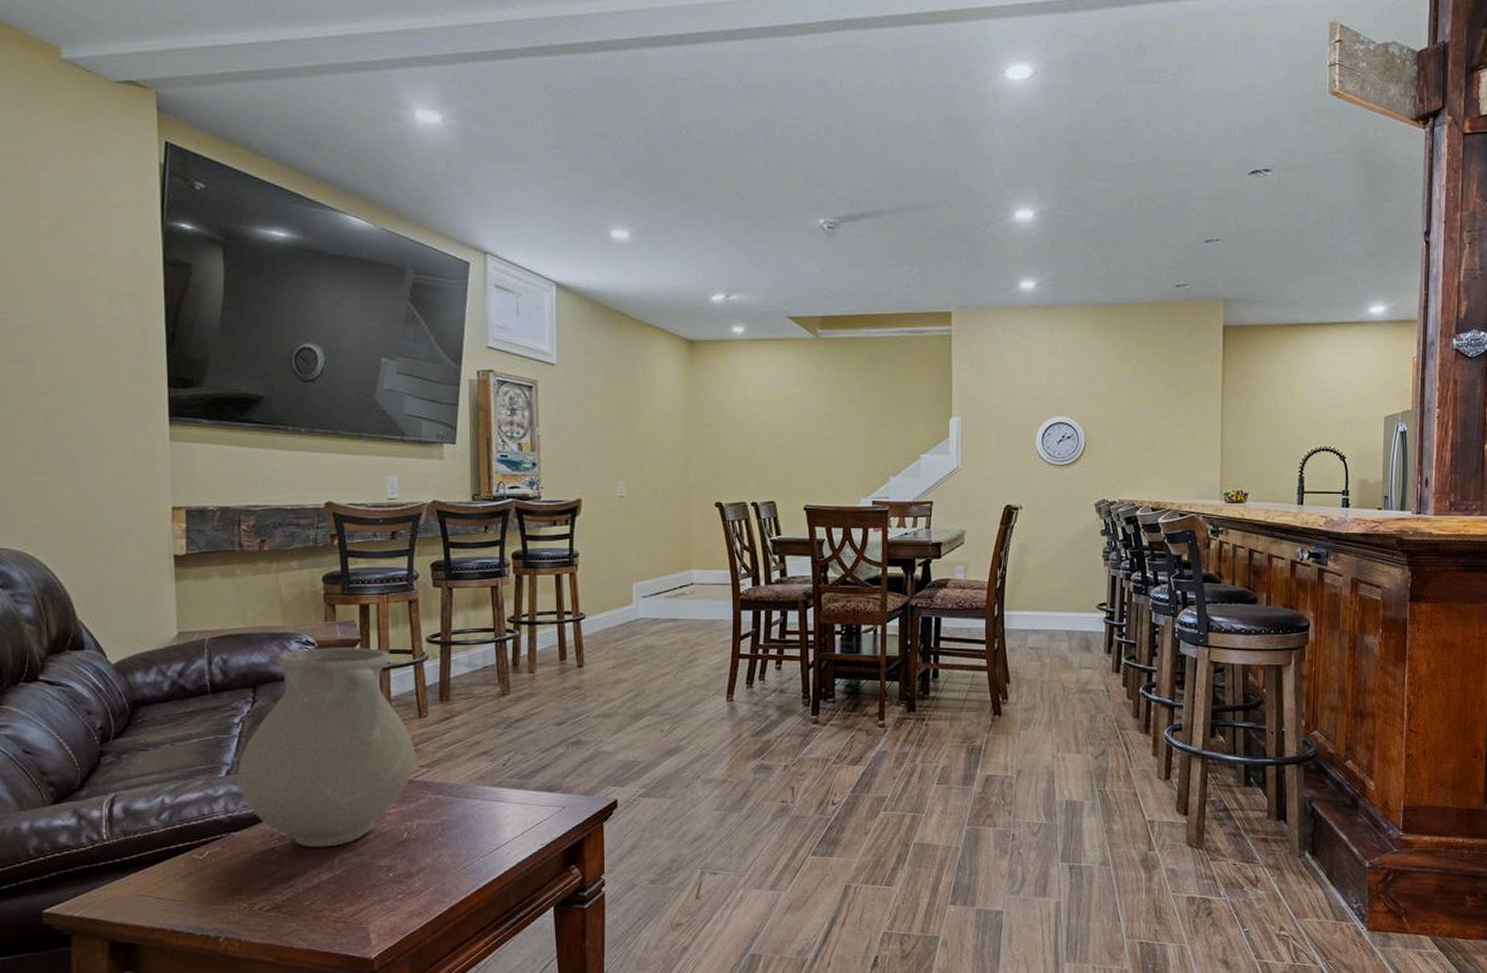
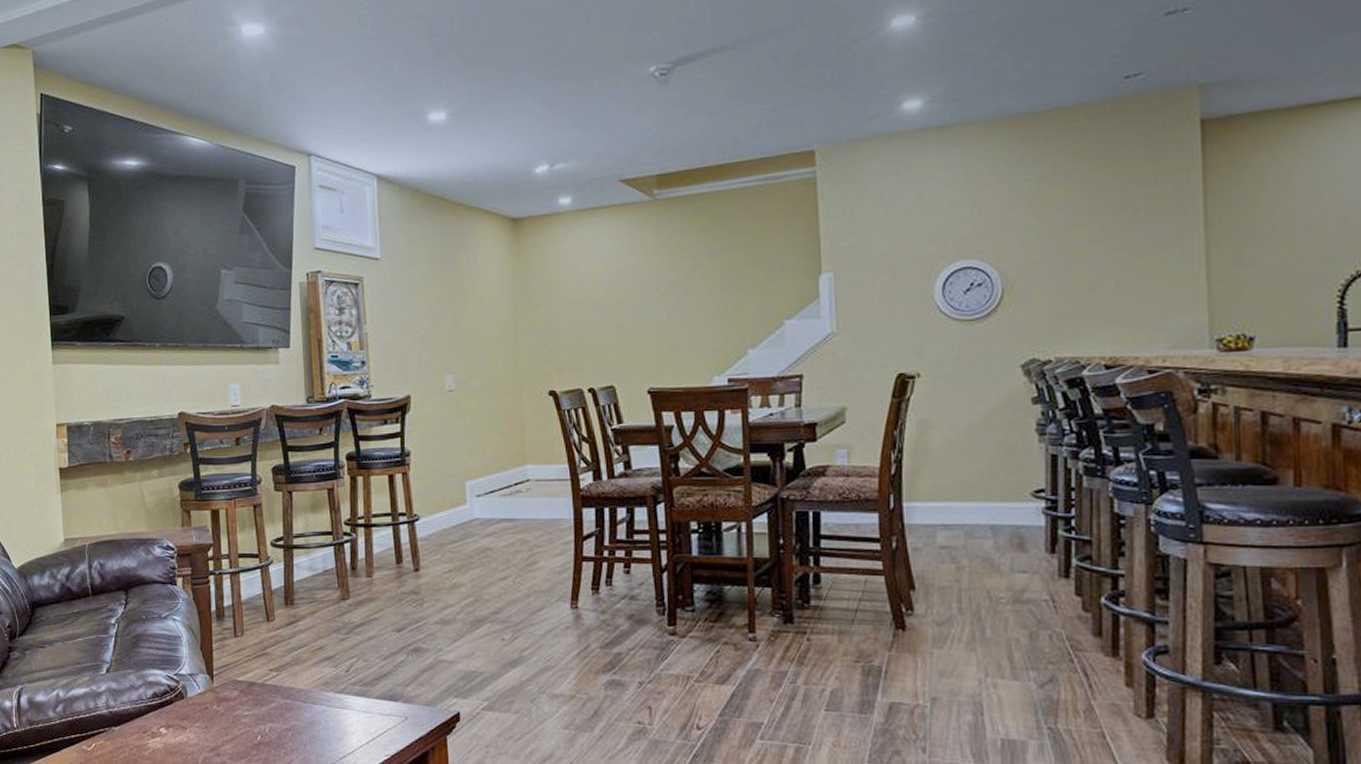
vase: present [237,647,415,848] -> none [115,551,266,746]

